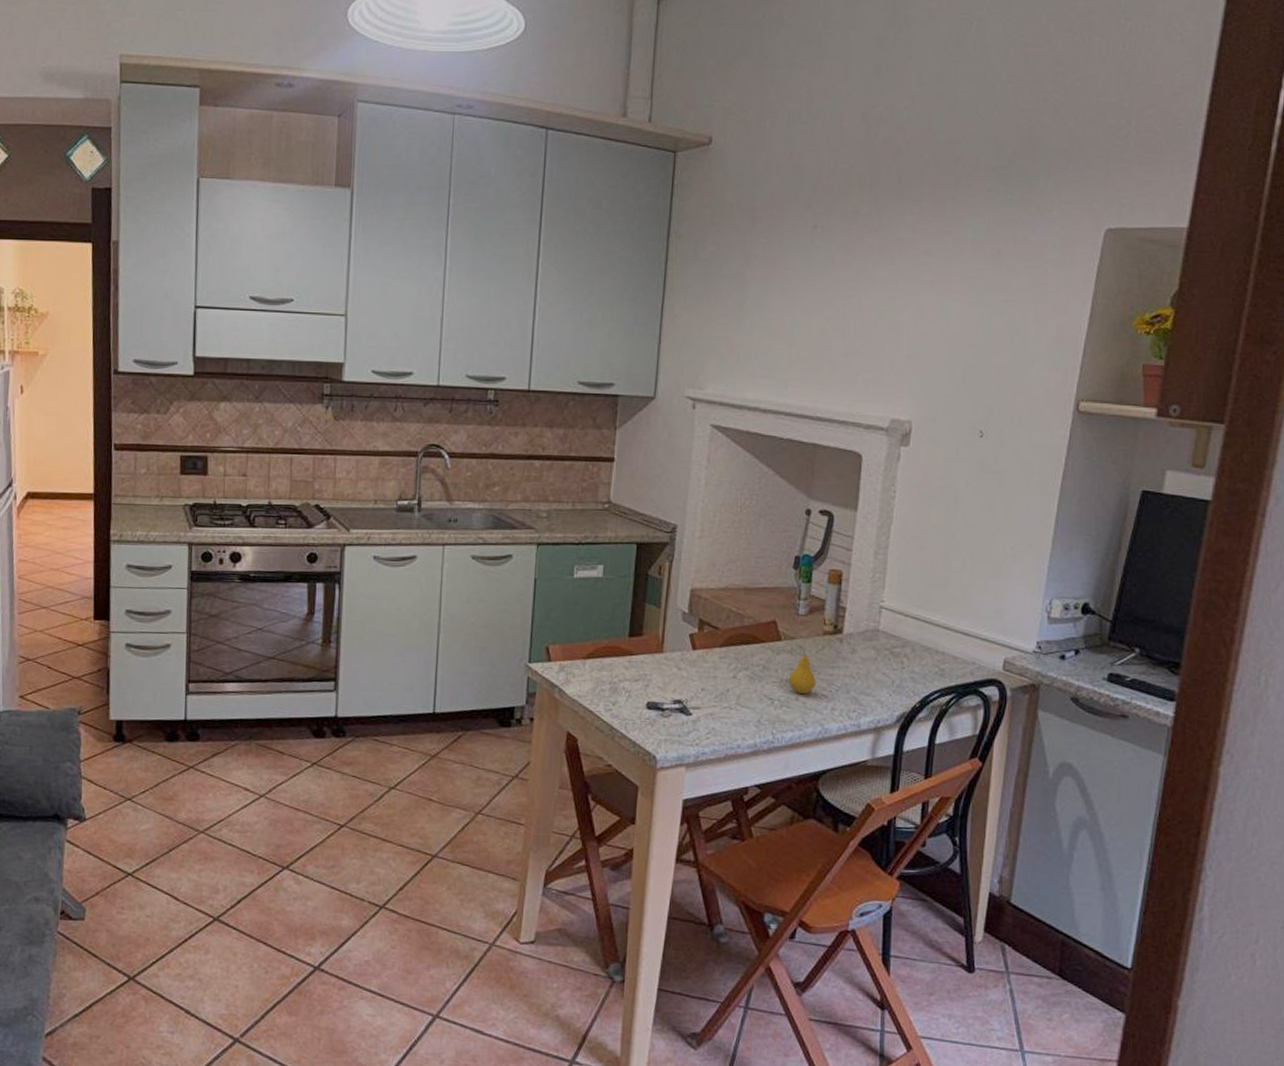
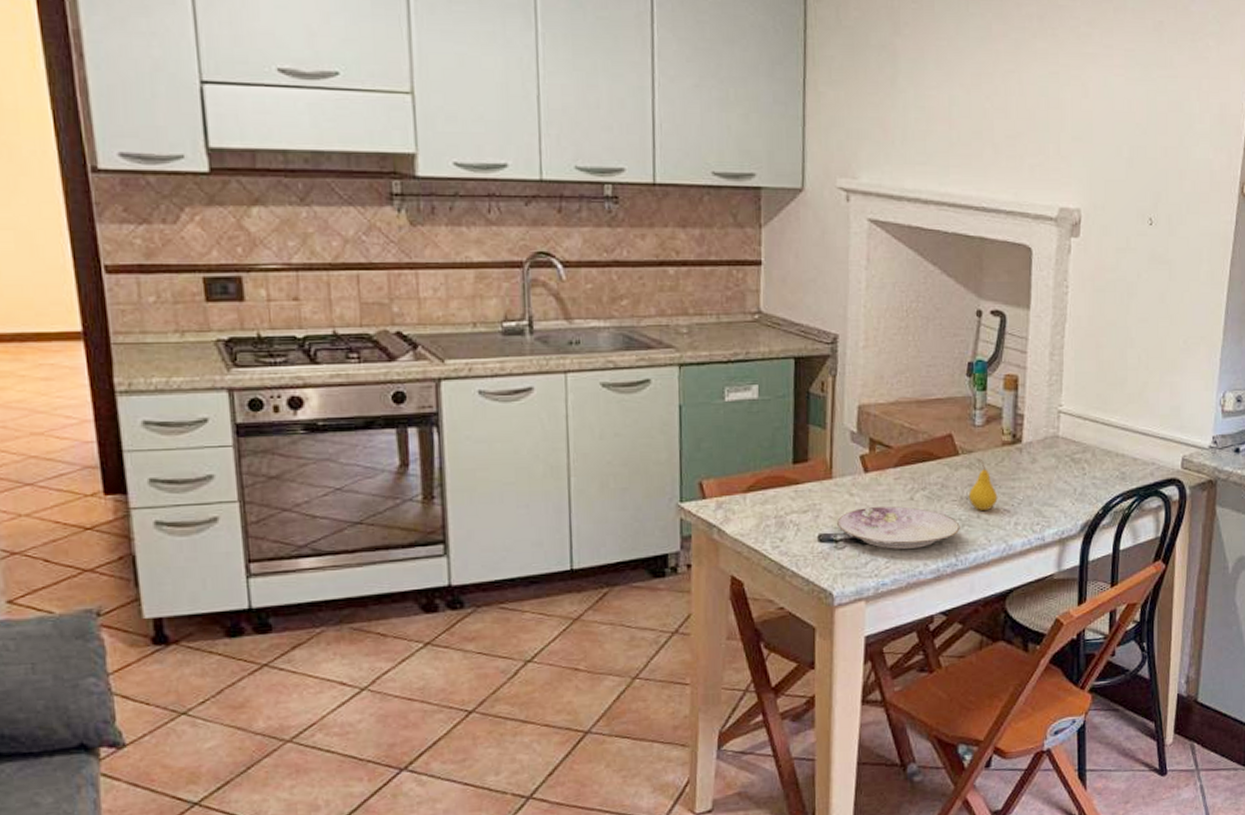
plate: none [665,681,779,723] -> present [837,506,960,549]

